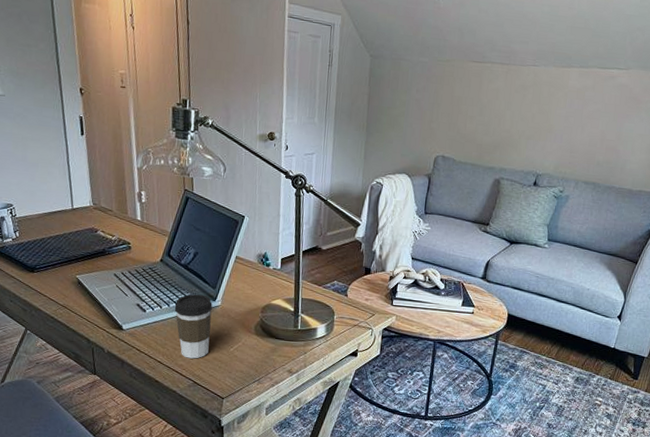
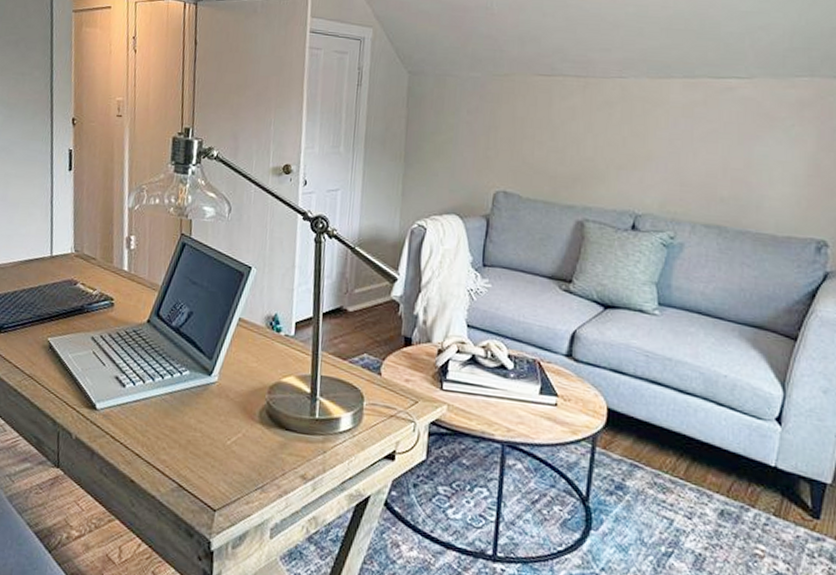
coffee cup: present [174,294,212,359] -> none [159,365,207,453]

